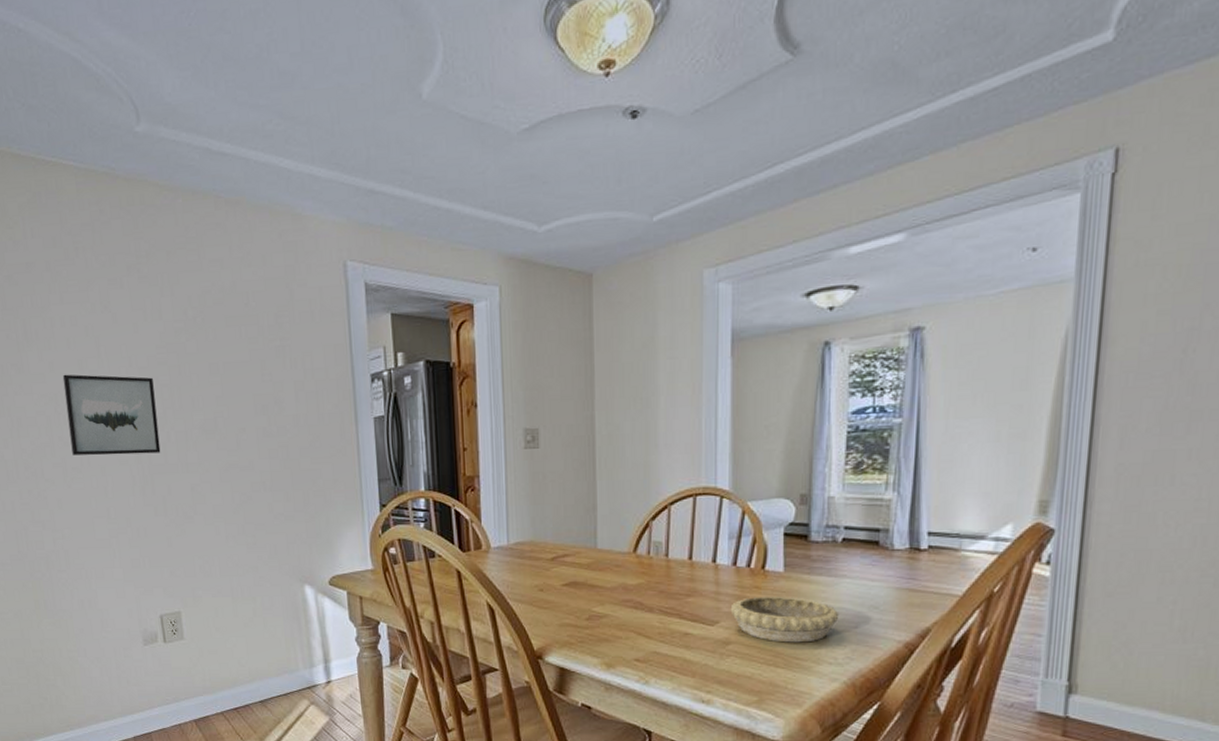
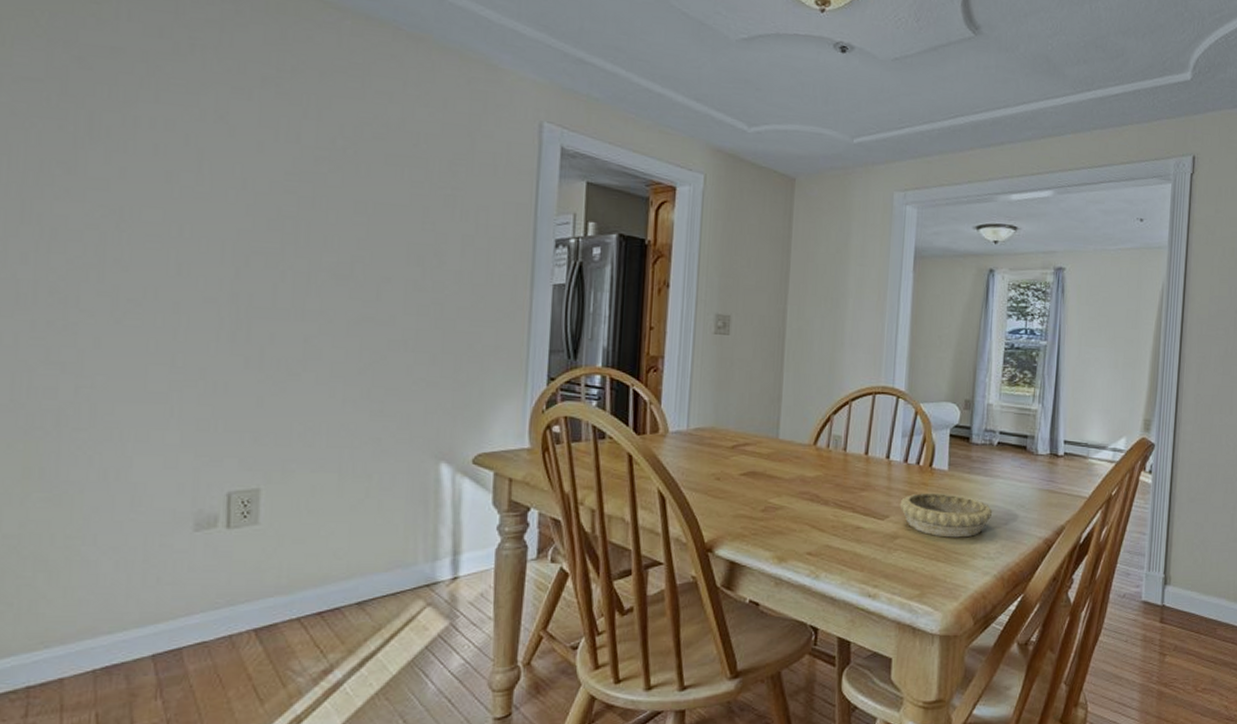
wall art: present [62,374,161,456] -> none [132,185,273,294]

